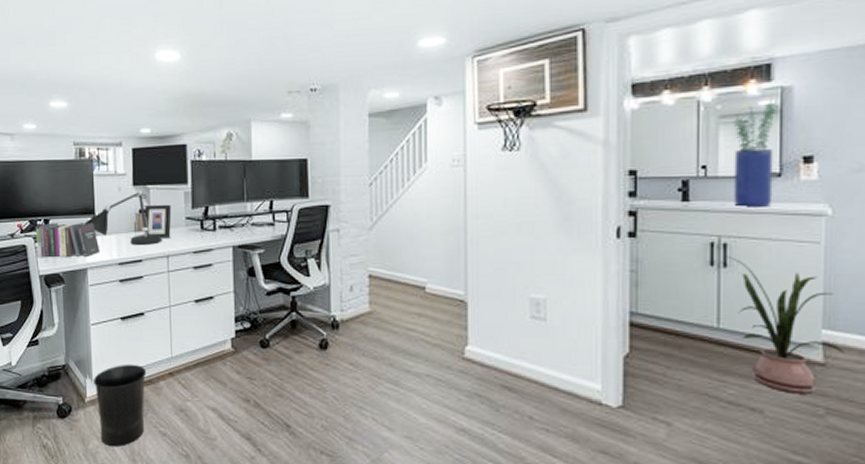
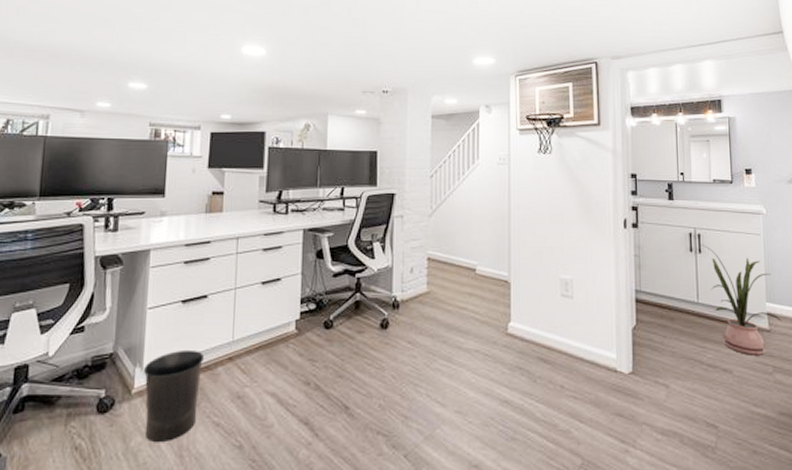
books: present [35,223,100,258] -> none [95,202,167,239]
desk lamp: present [83,190,163,245] -> none [151,172,234,226]
picture frame: present [144,204,172,239] -> none [216,187,246,221]
vase: present [732,97,778,207] -> none [699,124,728,206]

